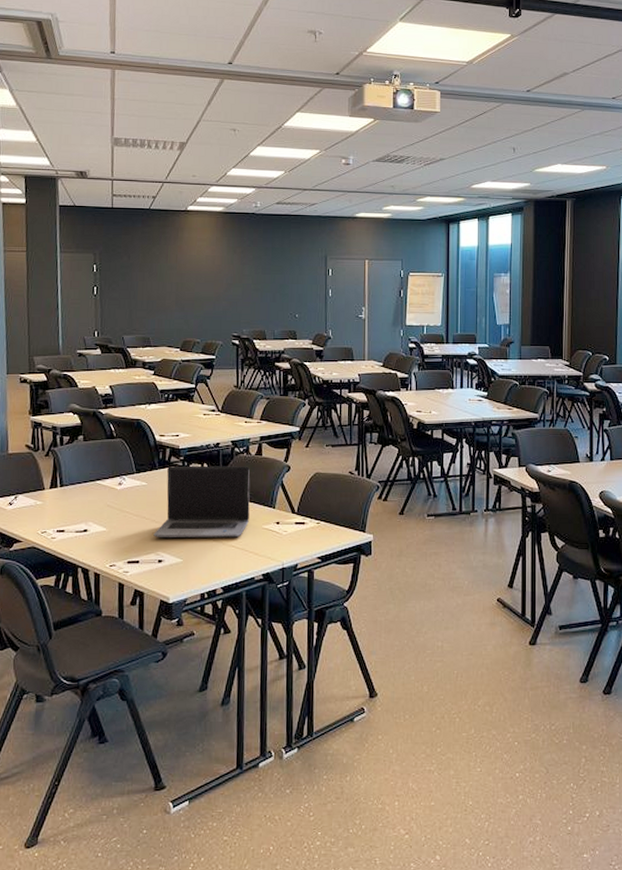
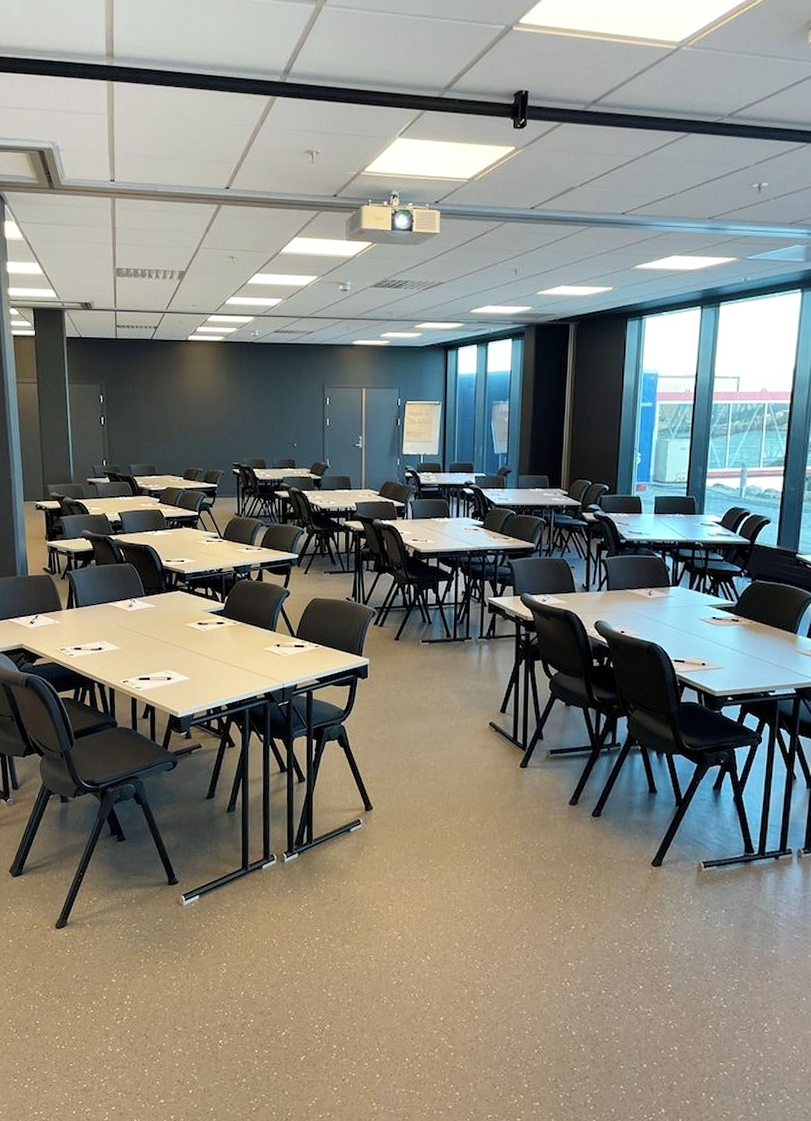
laptop computer: present [153,465,250,539] -> none [162,590,252,659]

